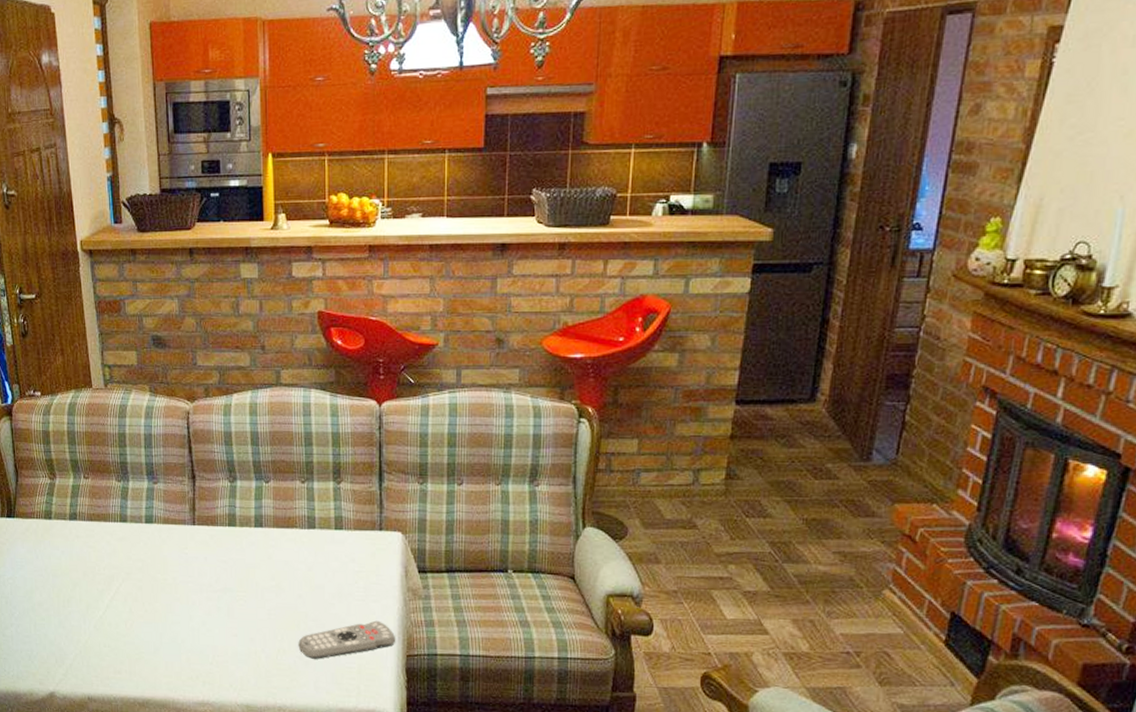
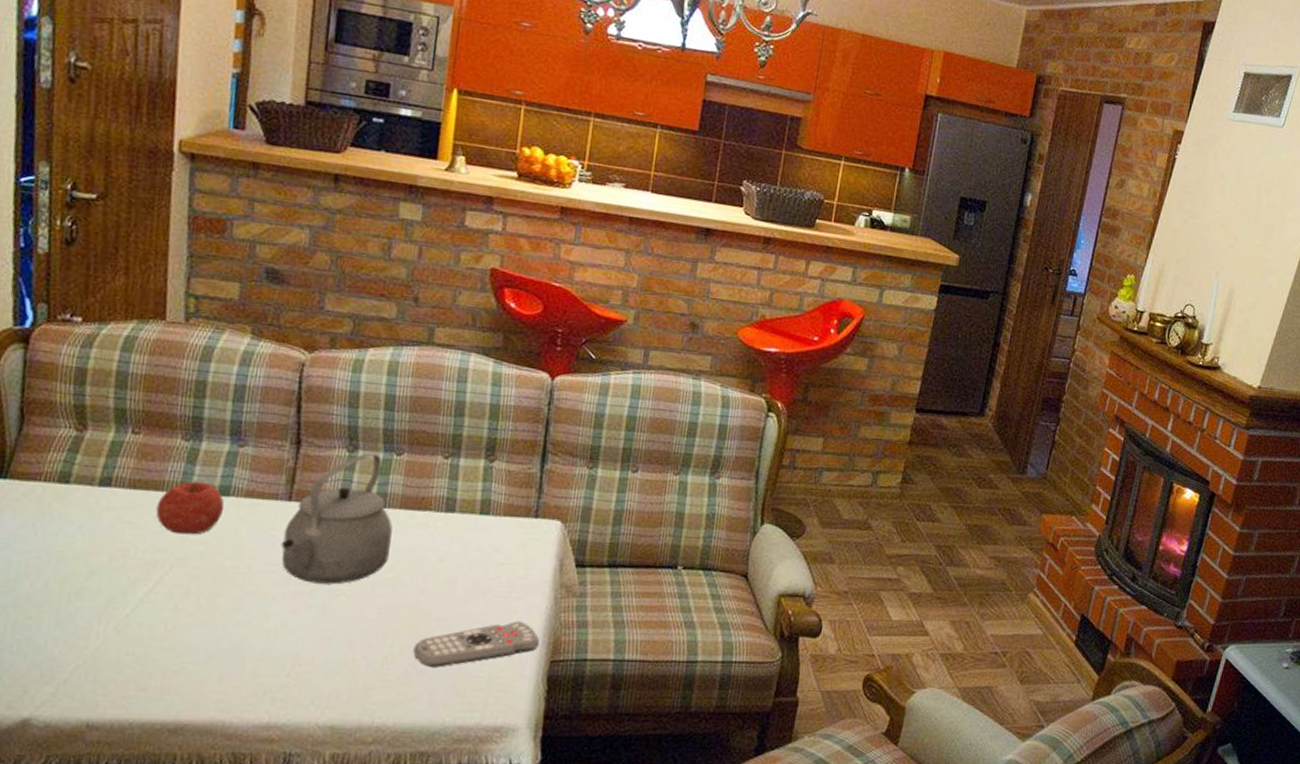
fruit: none [107,512,151,555] -> present [155,480,225,535]
tea kettle: none [193,482,270,592] -> present [281,452,393,585]

